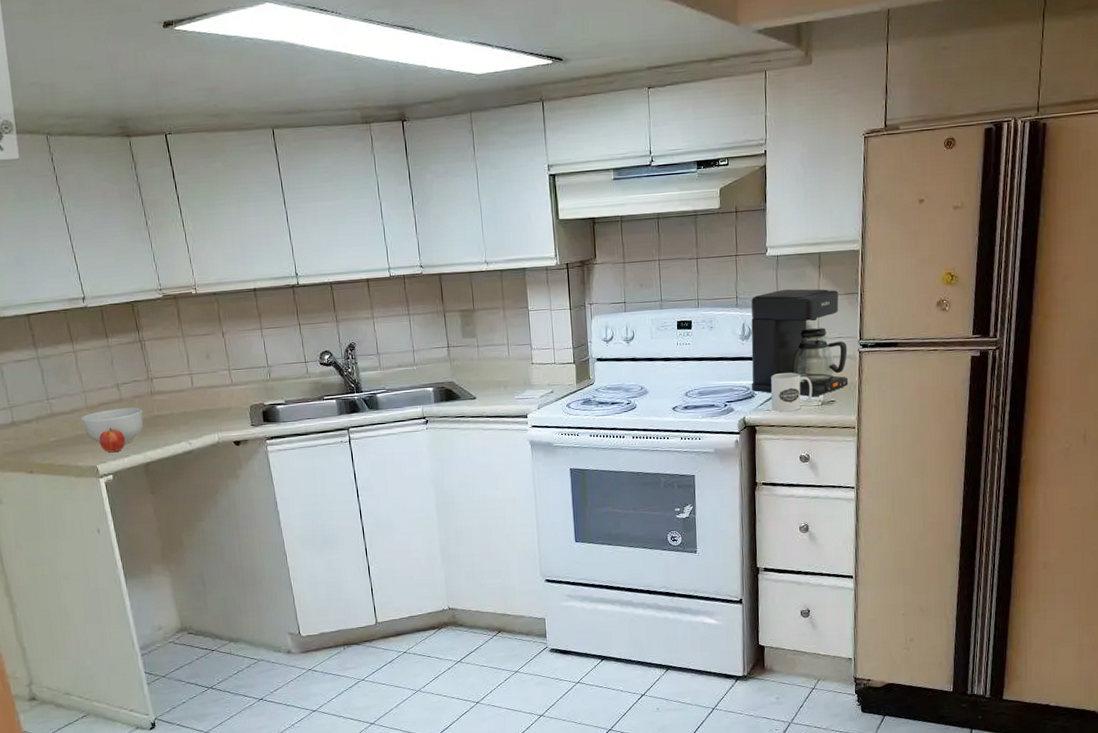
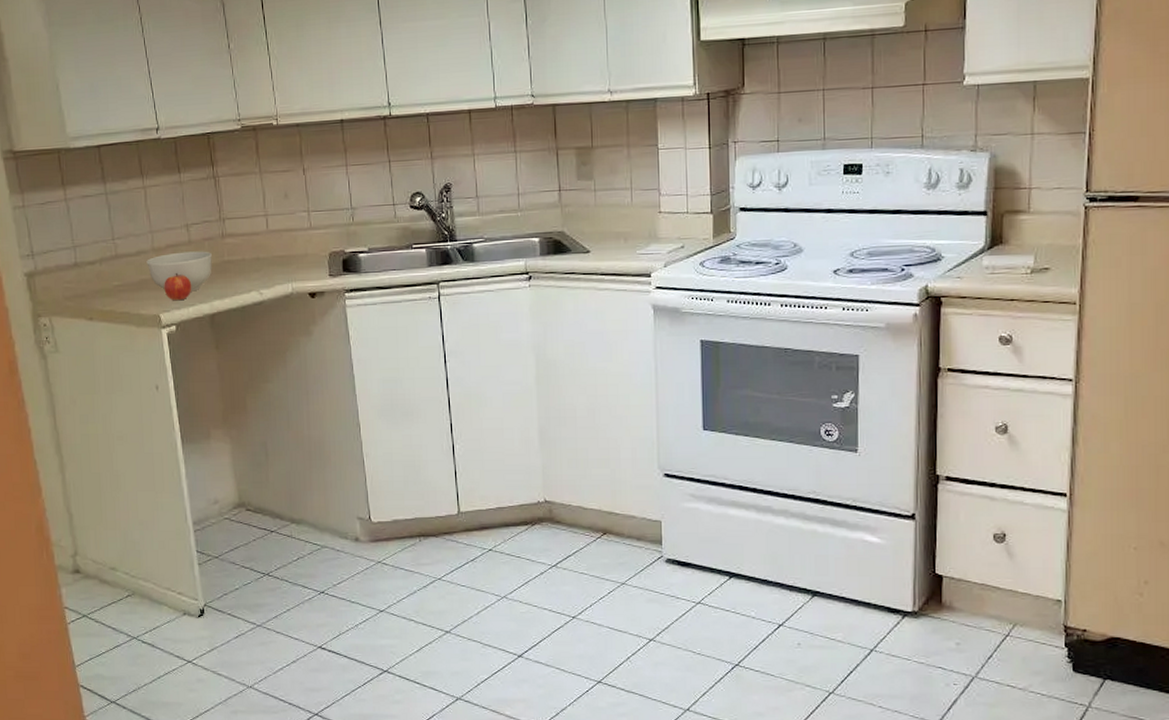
coffee maker: present [751,289,849,397] -> none [937,126,1069,263]
mug: present [770,372,813,412] -> none [963,230,1019,281]

